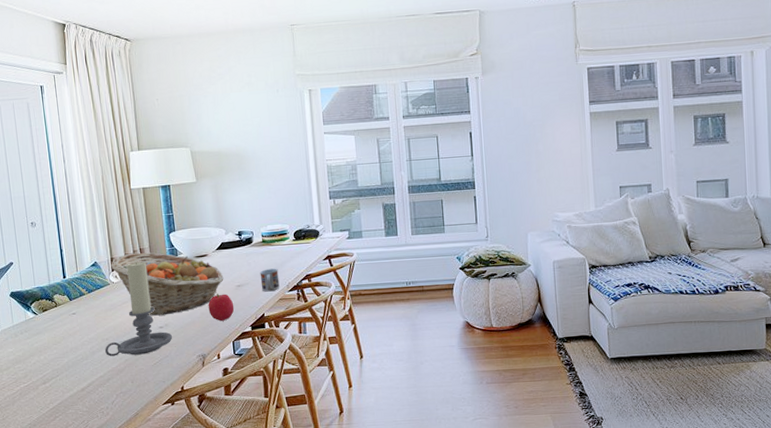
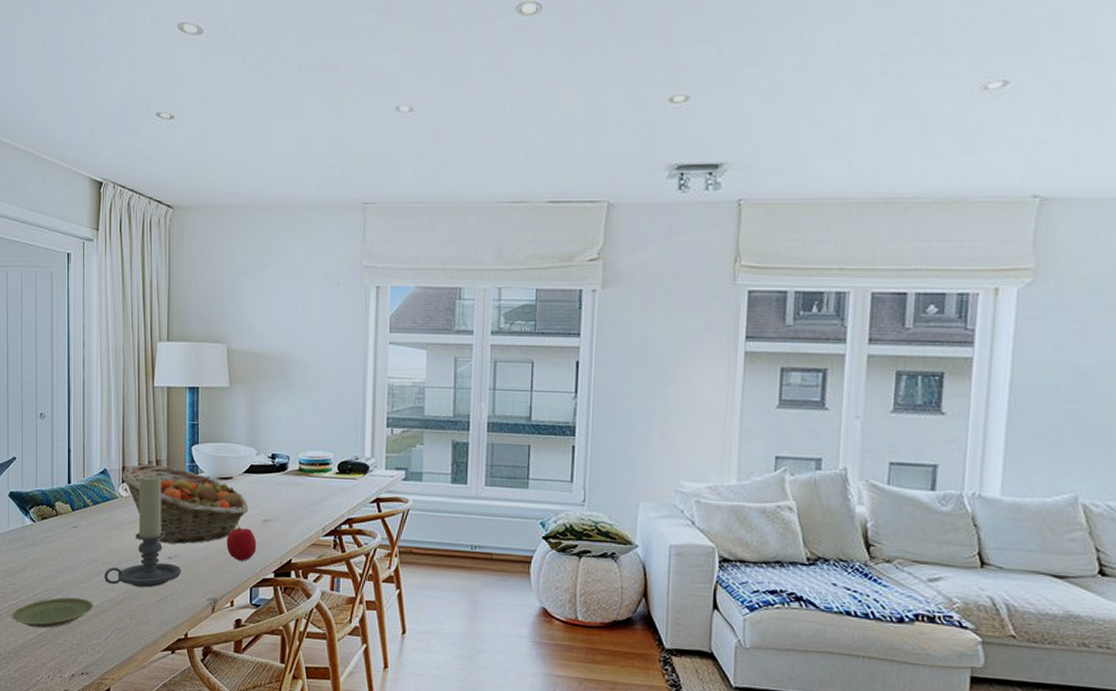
plate: none [24,372,99,404] -> present [11,597,94,629]
cup: present [260,268,280,292] -> none [291,504,314,533]

